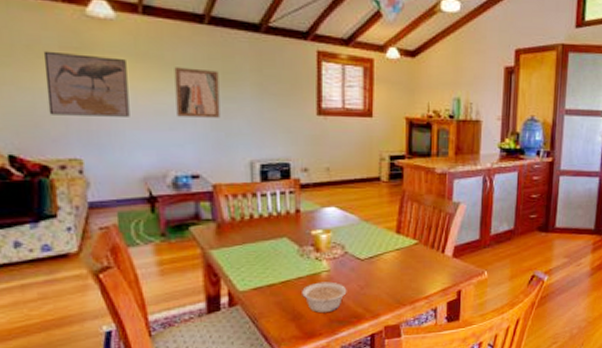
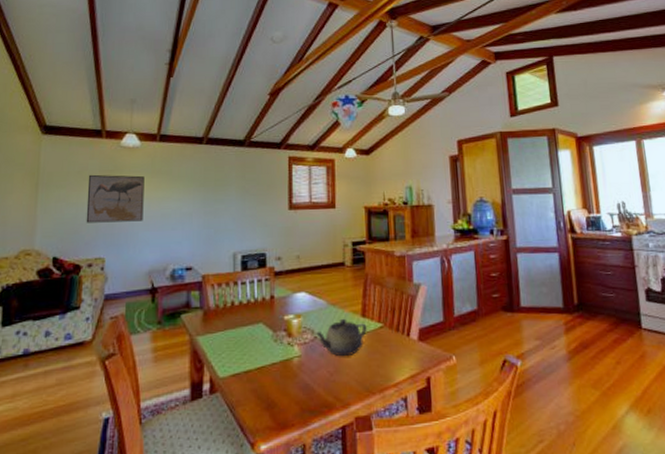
wall art: present [174,67,220,118] -> none [178,178,212,218]
legume: present [302,281,347,313] -> none [276,367,317,402]
teapot: none [345,234,401,272] -> present [315,318,367,357]

